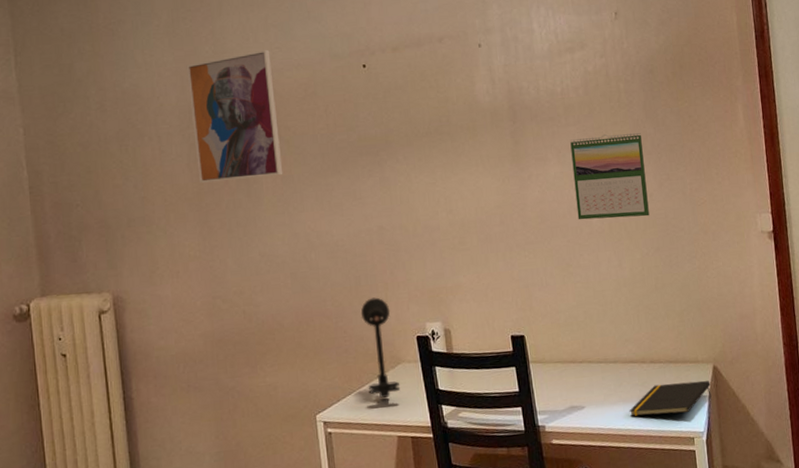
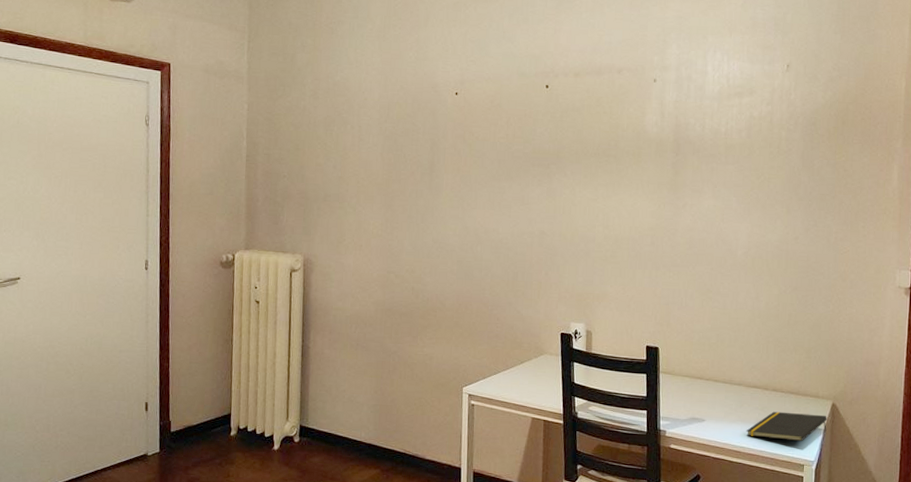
wall art: present [186,49,283,183] -> none [389,61,465,174]
desk lamp: present [360,297,401,399] -> none [511,293,541,383]
calendar: present [570,132,650,220] -> none [724,176,795,257]

